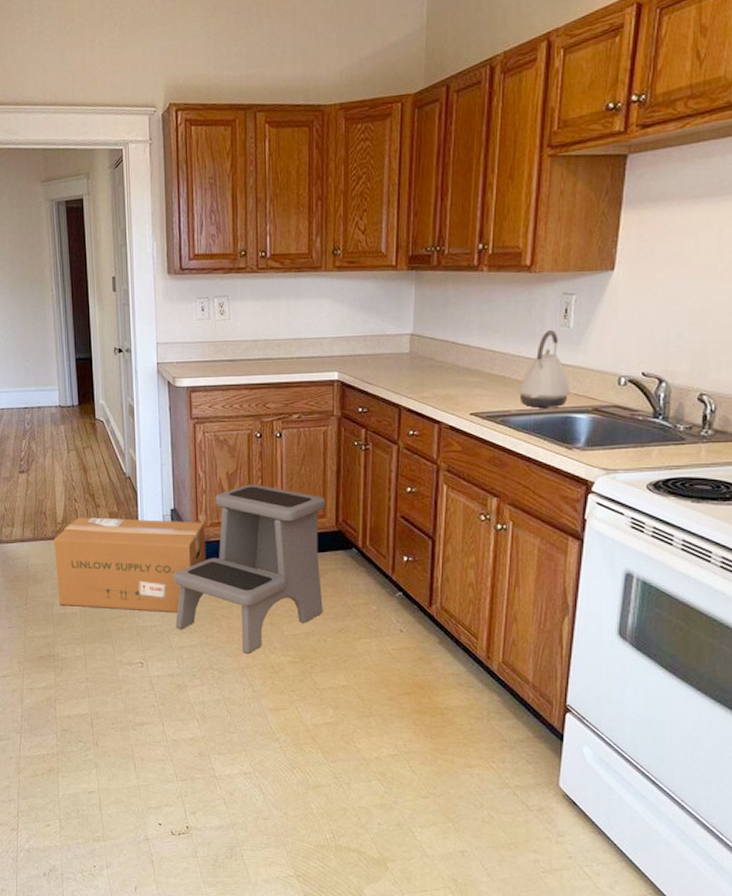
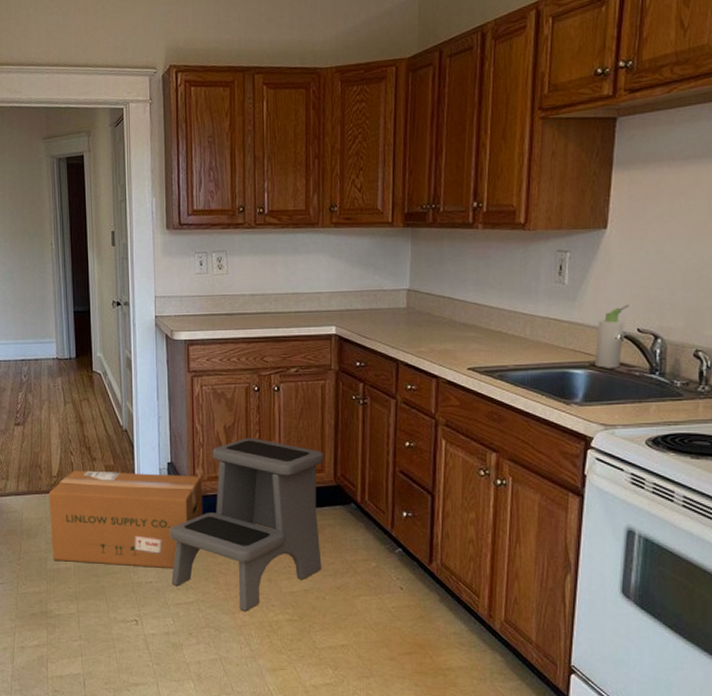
kettle: present [518,330,570,409] -> none [515,287,566,364]
bottle: none [597,347,634,413] -> present [594,304,629,368]

